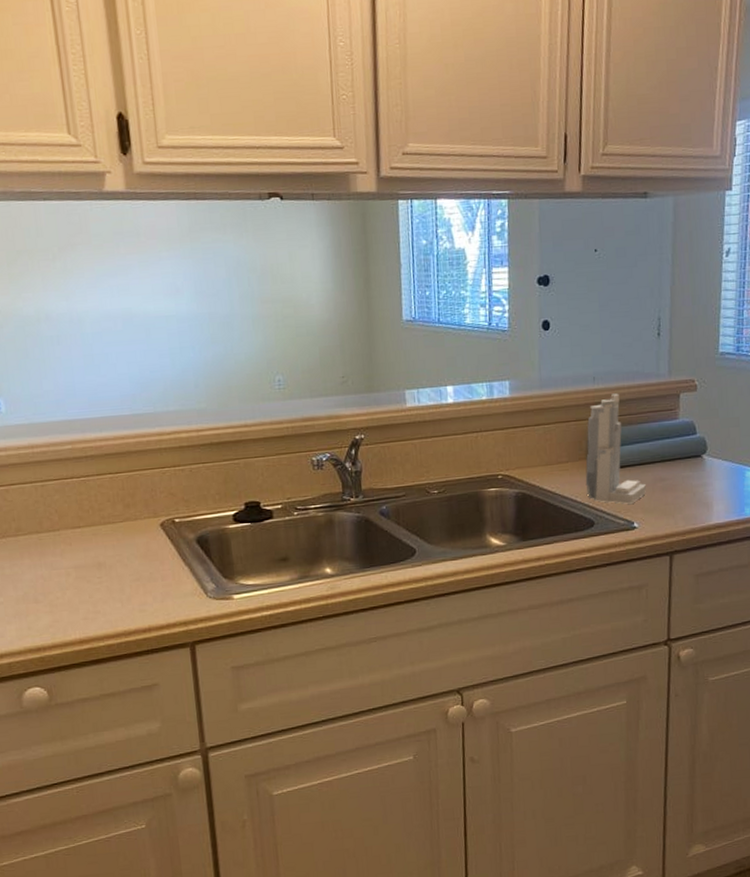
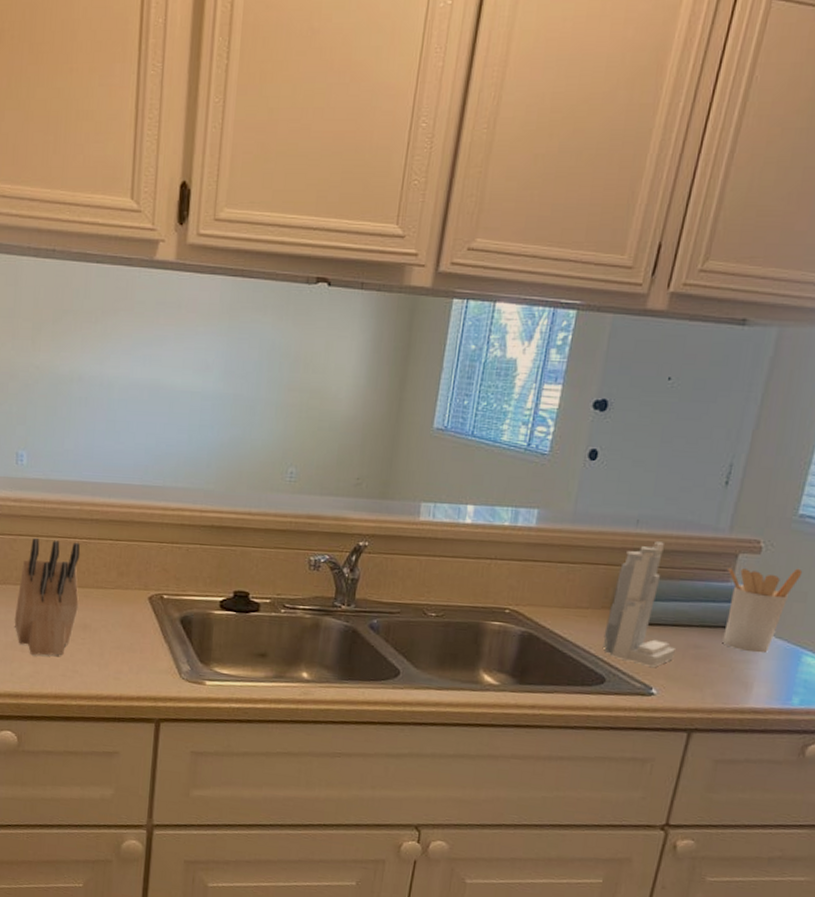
knife block: none [20,481,89,604] -> present [14,537,81,656]
utensil holder: none [674,398,732,477] -> present [722,567,803,653]

